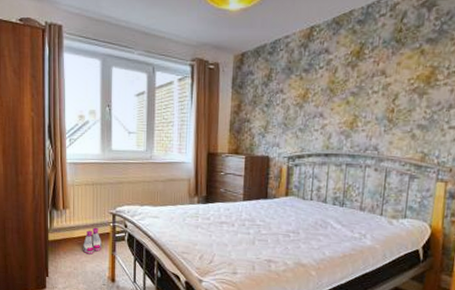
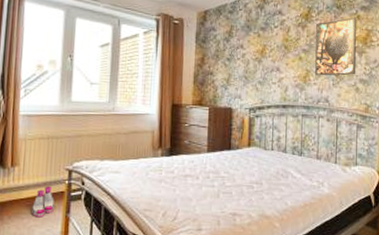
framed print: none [364,53,420,122] -> present [315,17,356,76]

